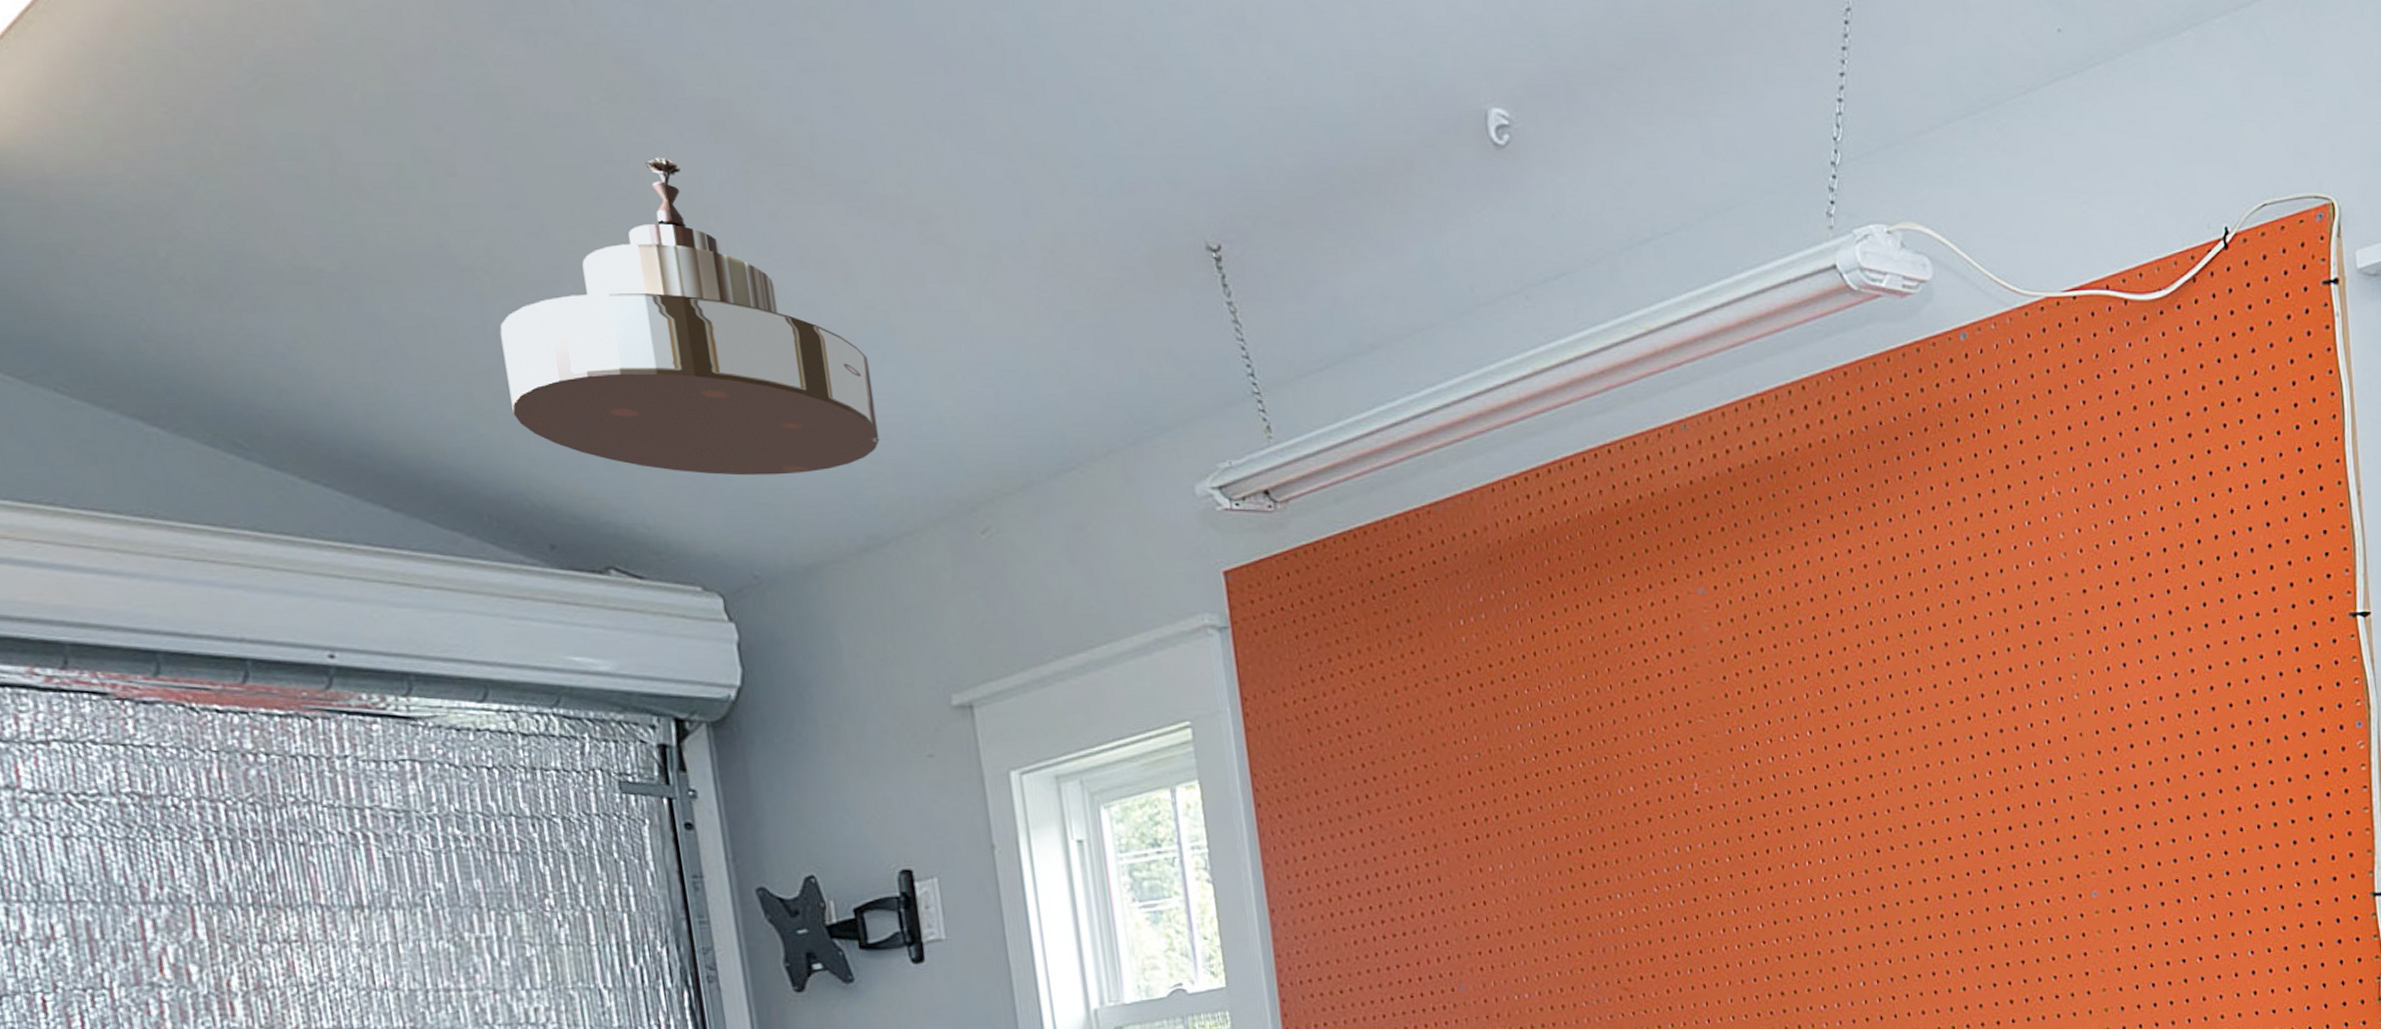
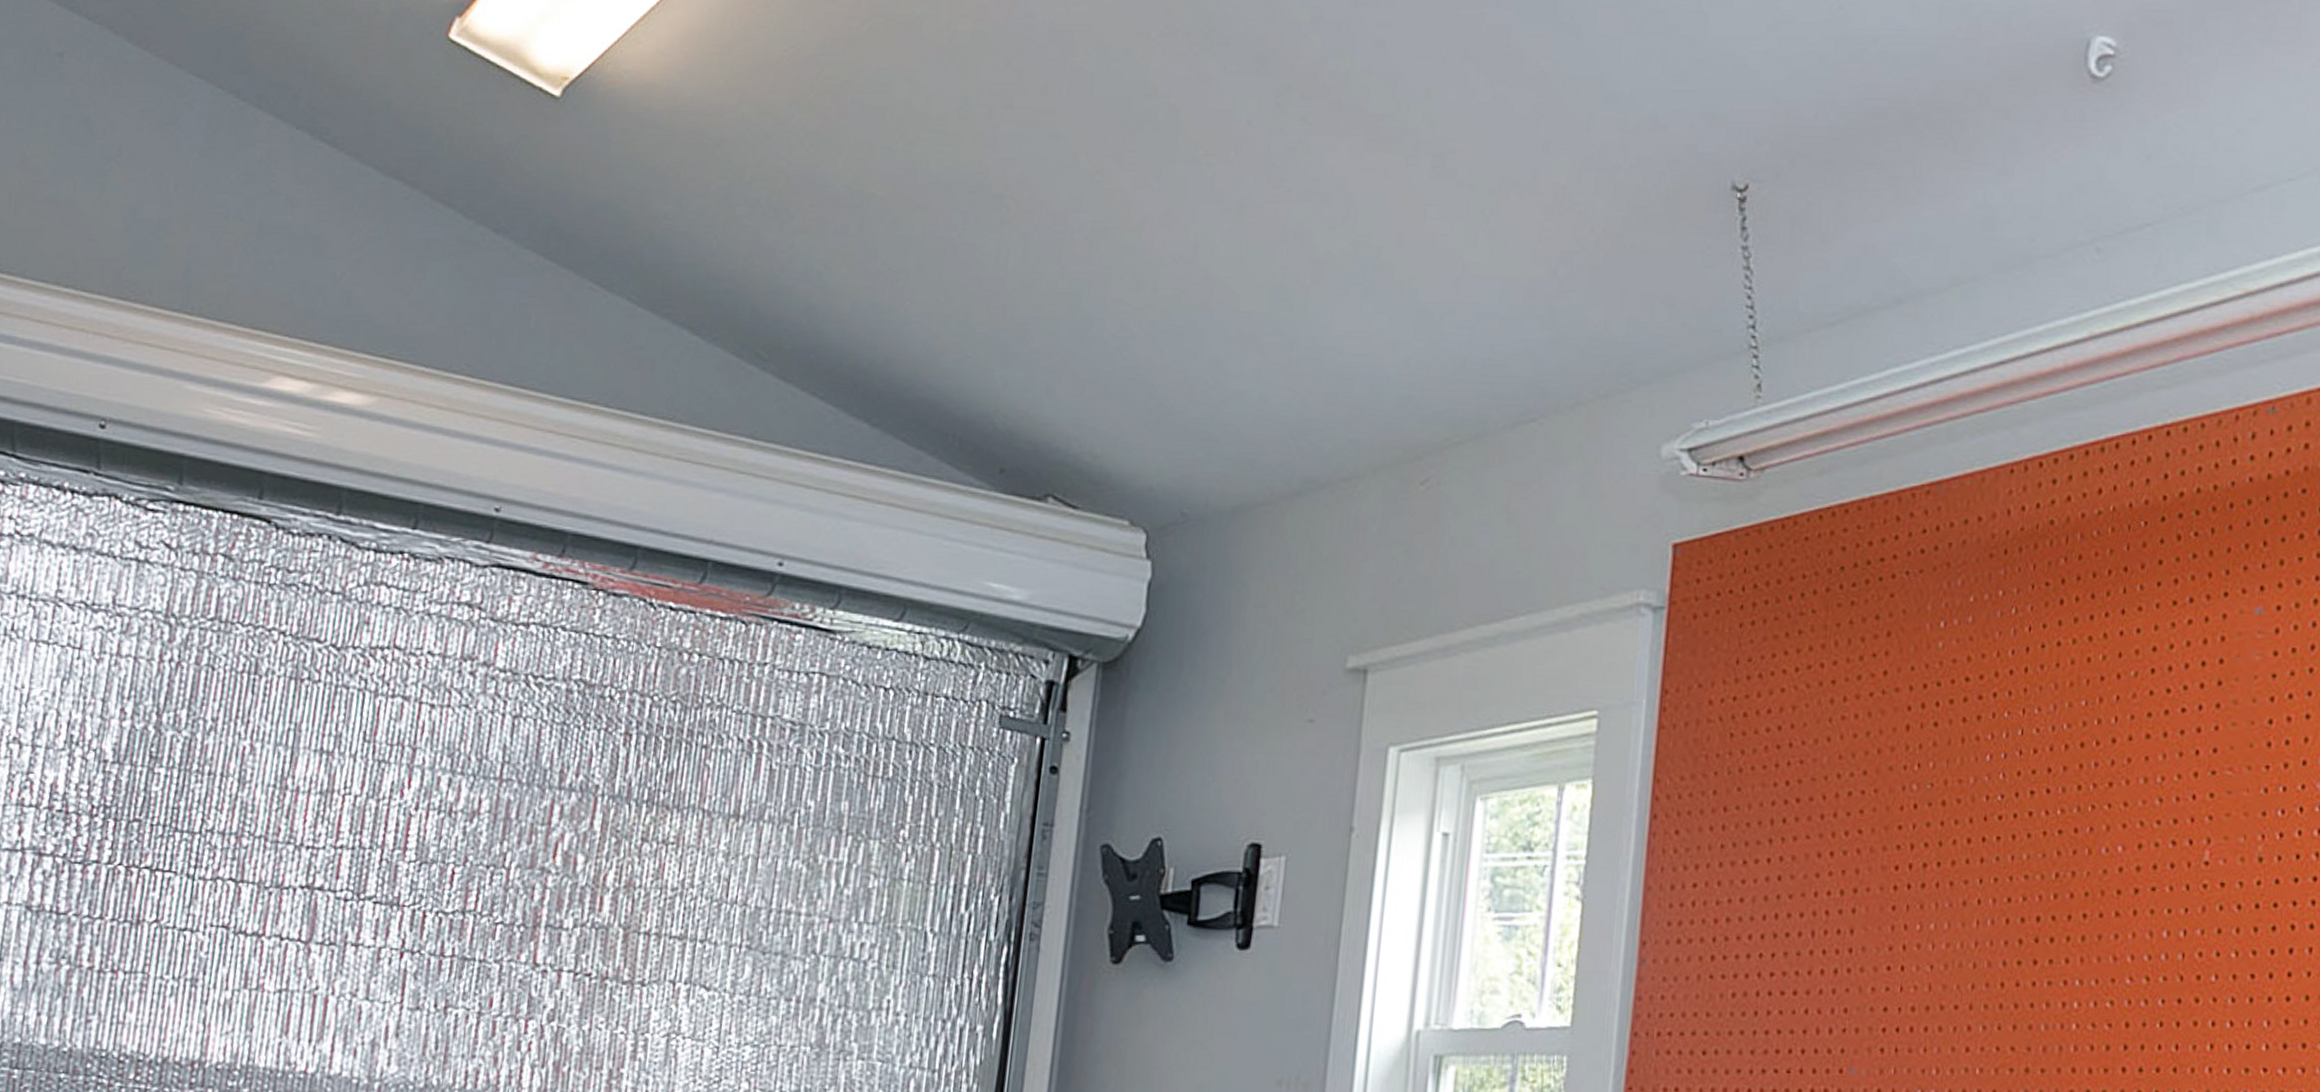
pendant light: present [500,157,880,476] -> none [1001,90,1349,411]

